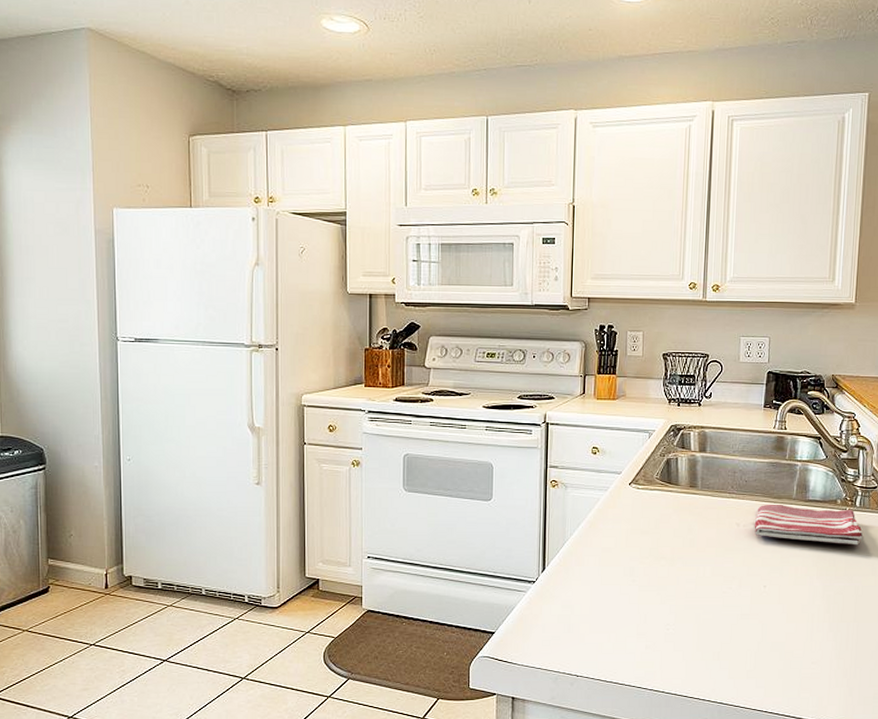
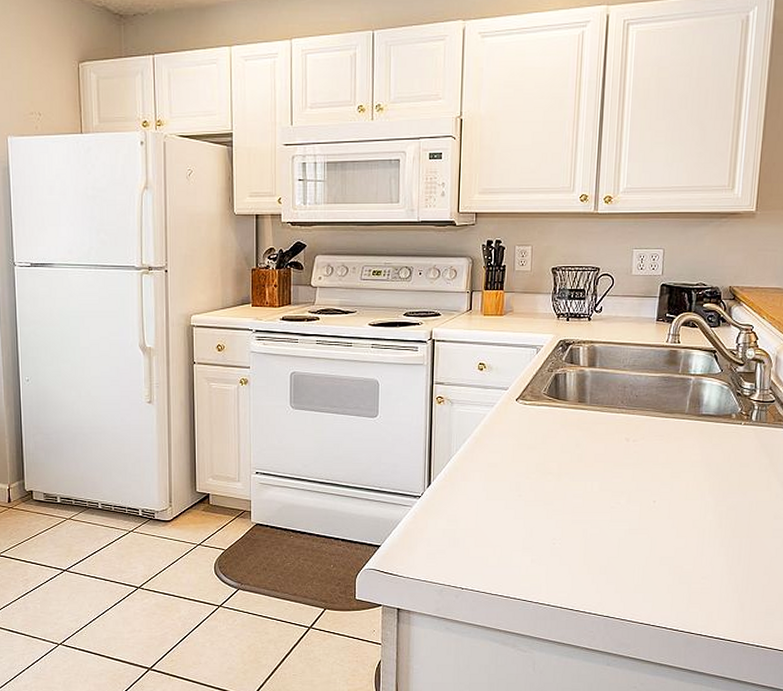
dish towel: present [754,504,863,546] -> none [644,418,758,460]

